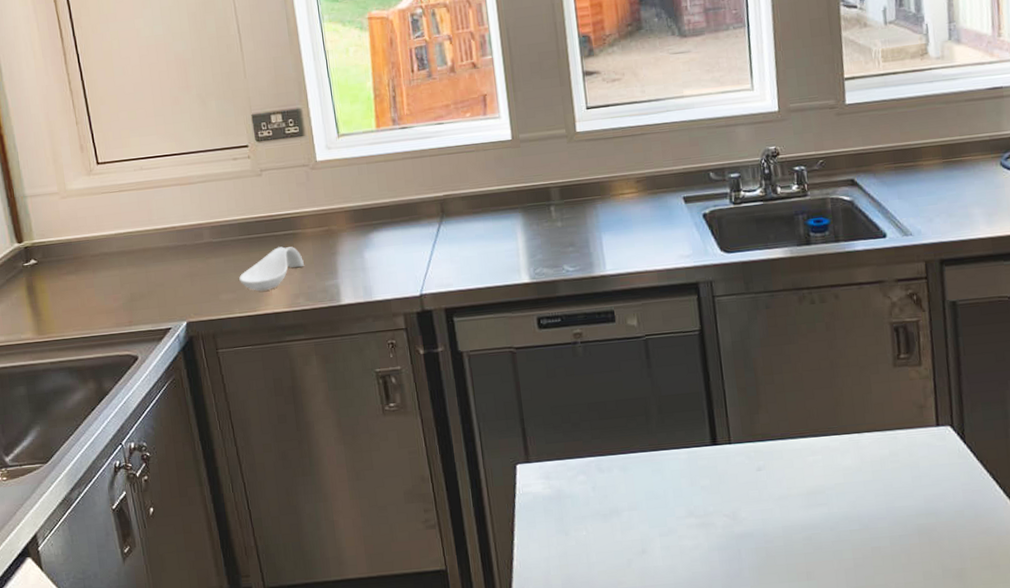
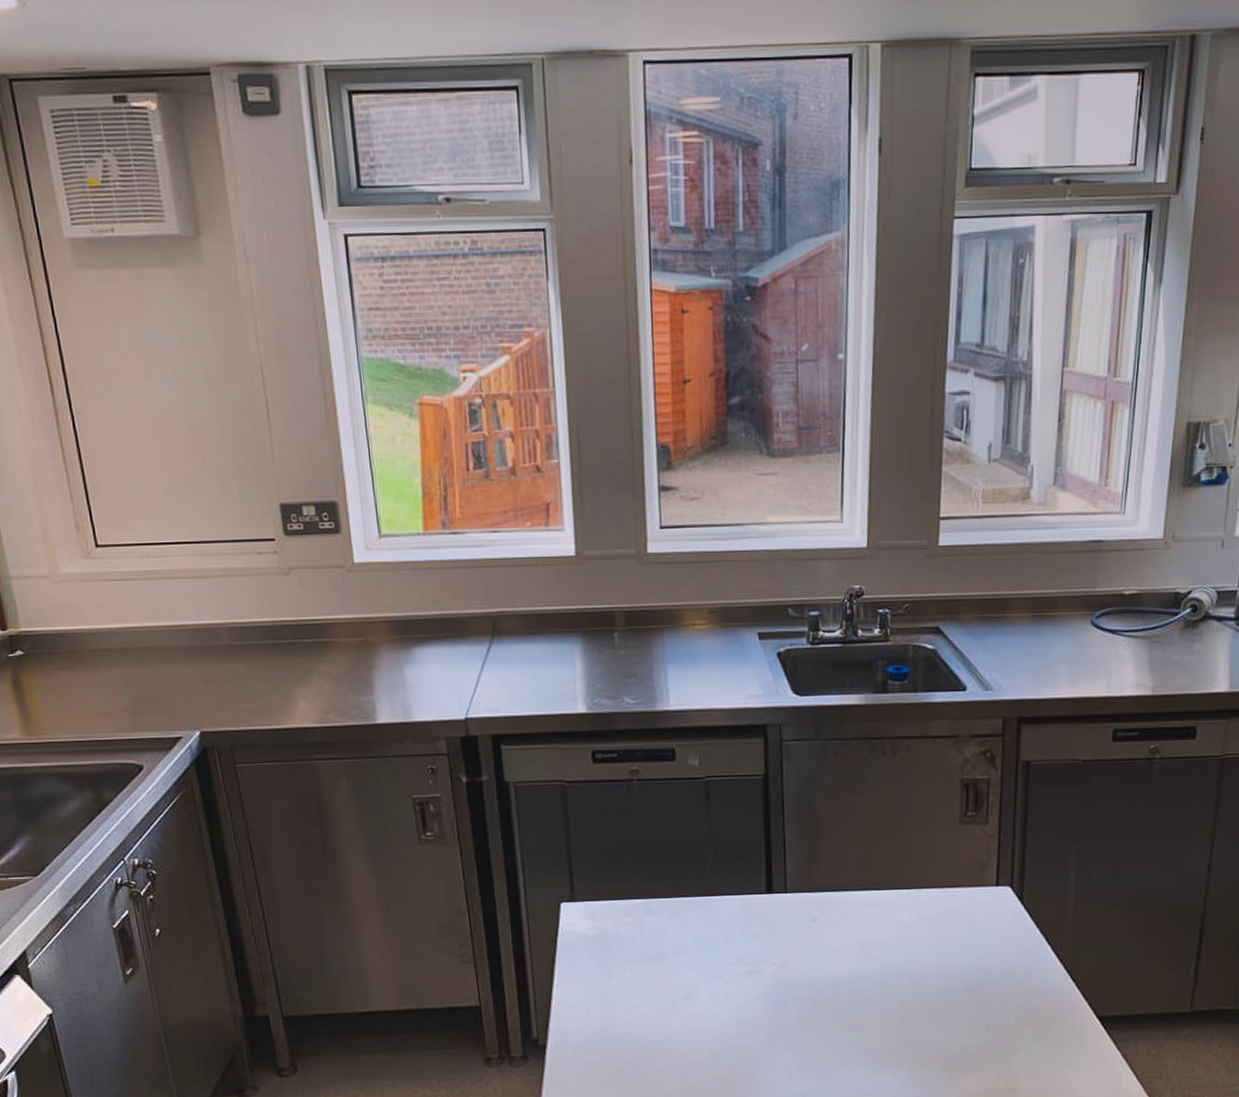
spoon rest: present [239,247,304,291] -> none [261,656,336,703]

